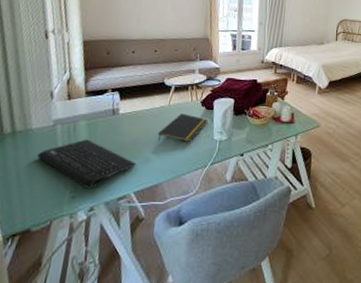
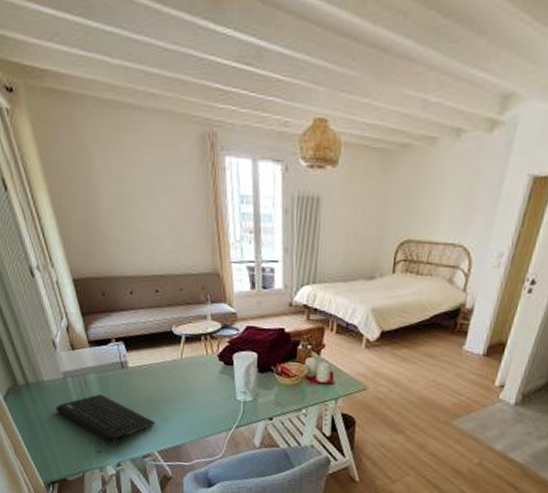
notepad: present [157,113,208,142] -> none [174,369,227,402]

